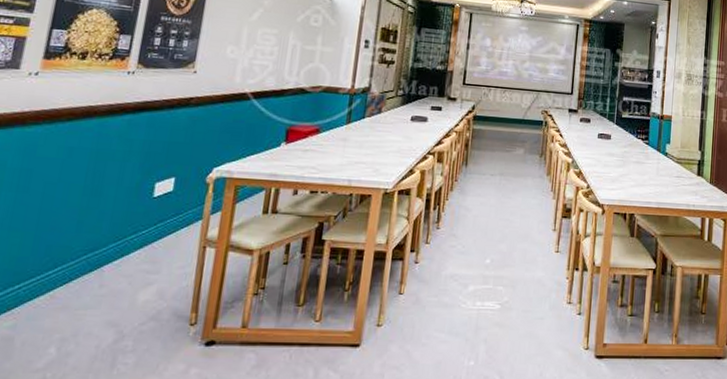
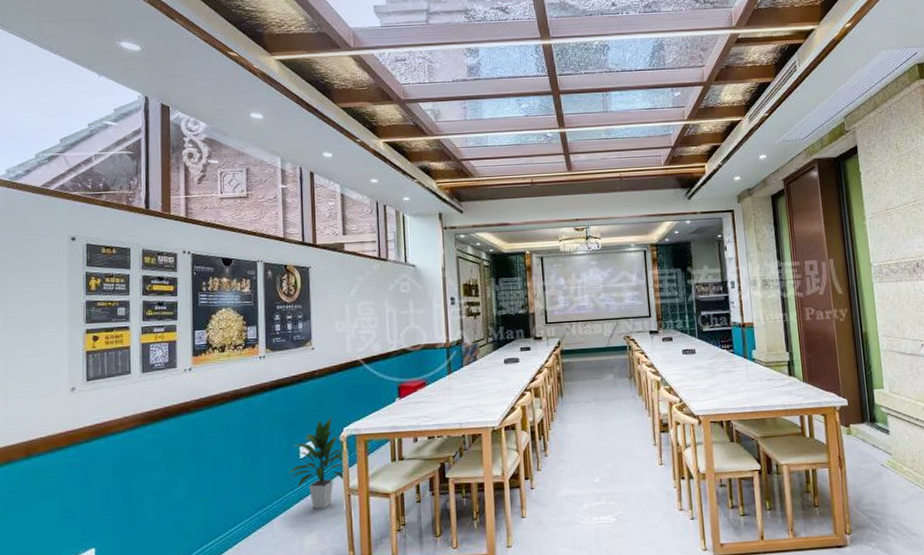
indoor plant: none [136,153,209,259] -> present [289,417,345,509]

